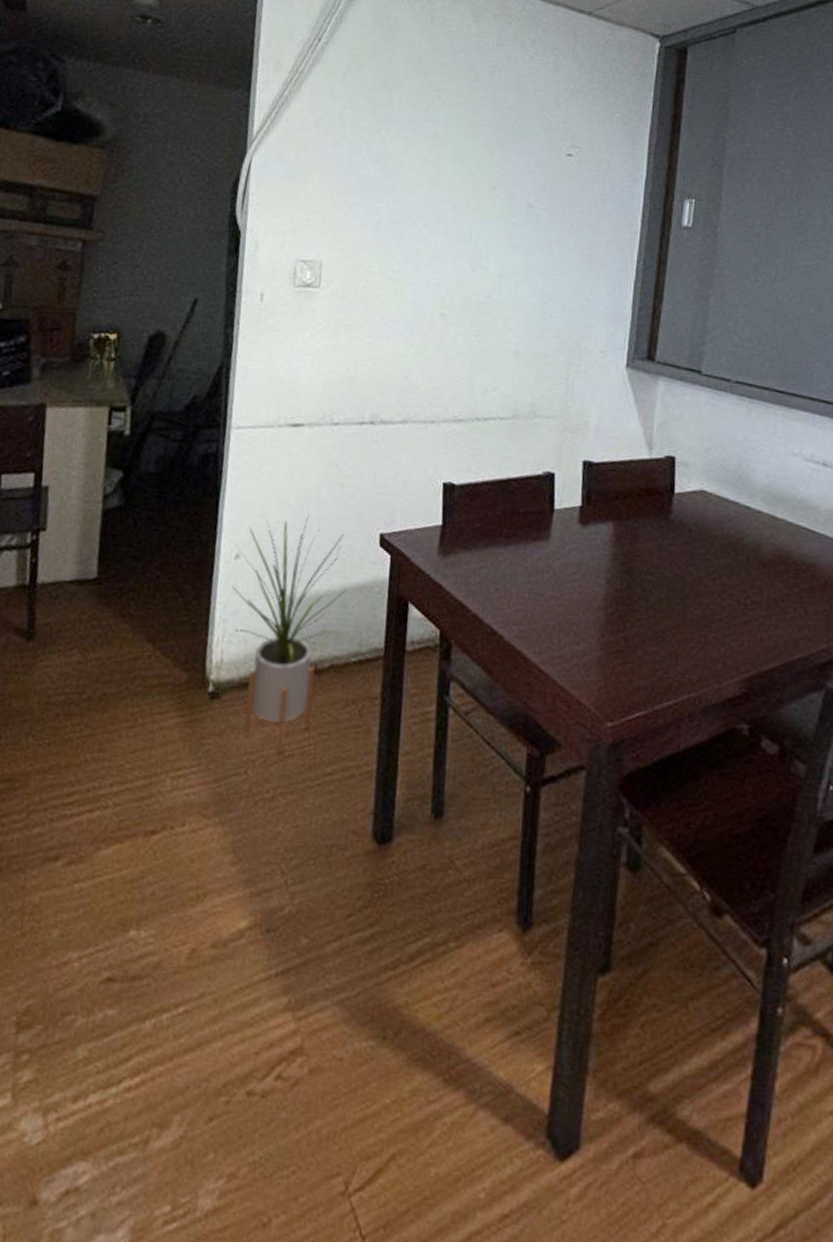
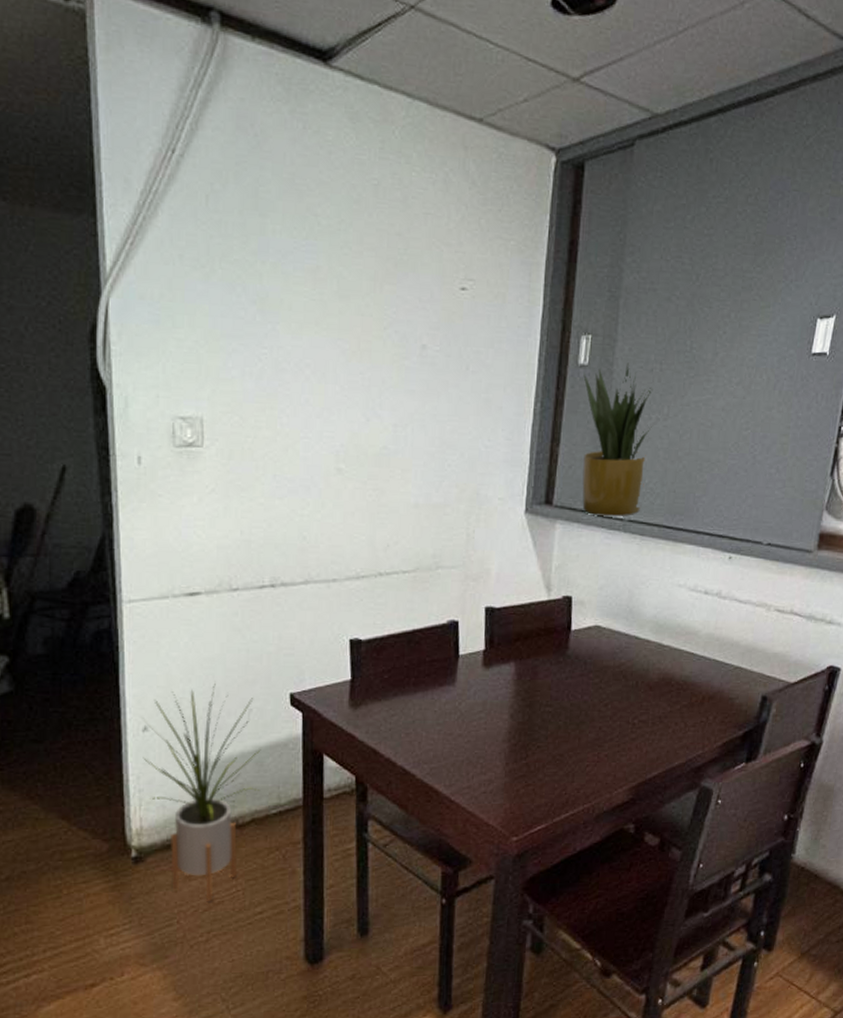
planter: none [686,226,760,378] -> present [582,362,653,517]

